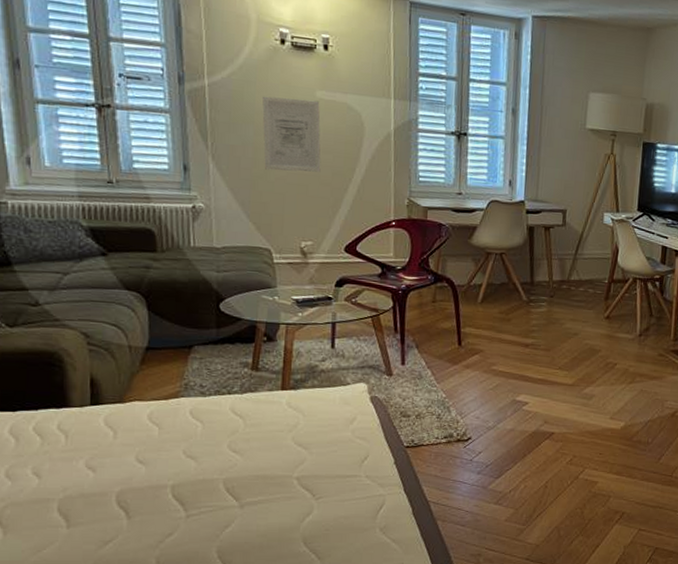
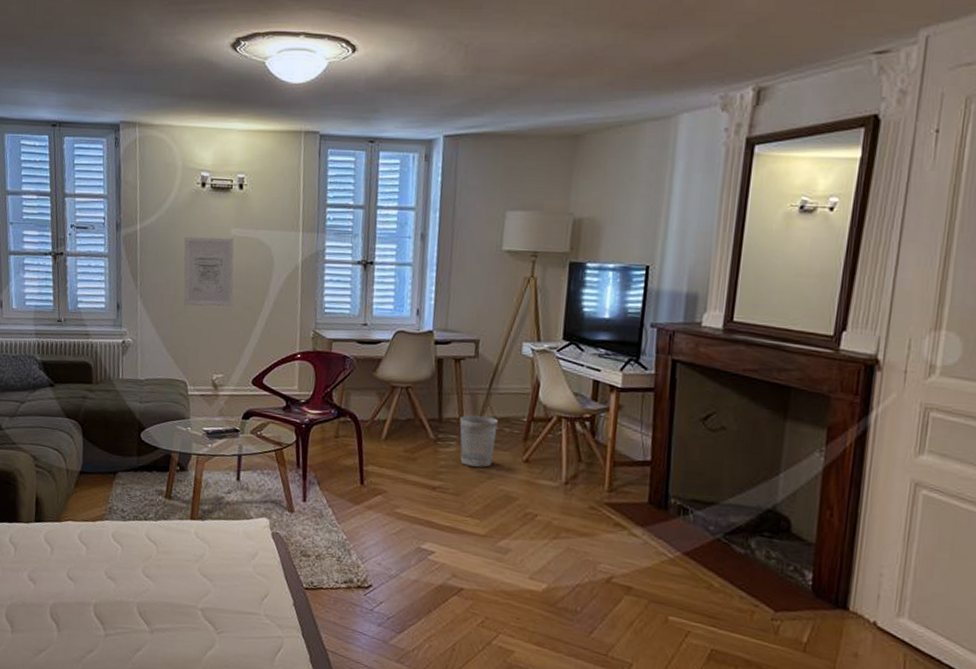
wastebasket: none [549,278,583,325] -> present [459,415,498,468]

